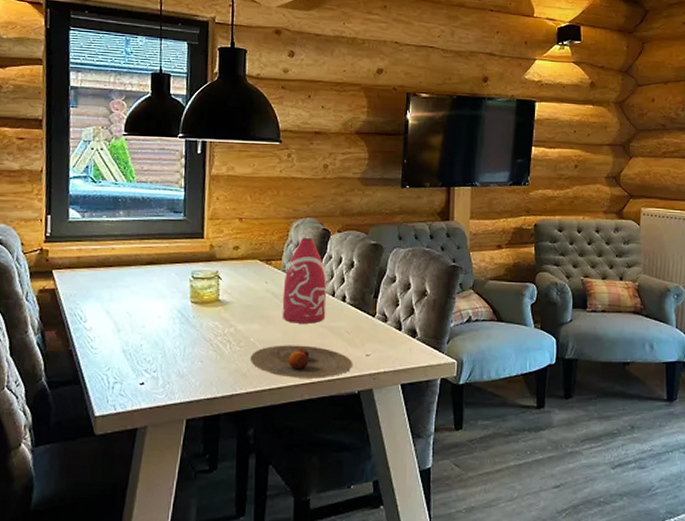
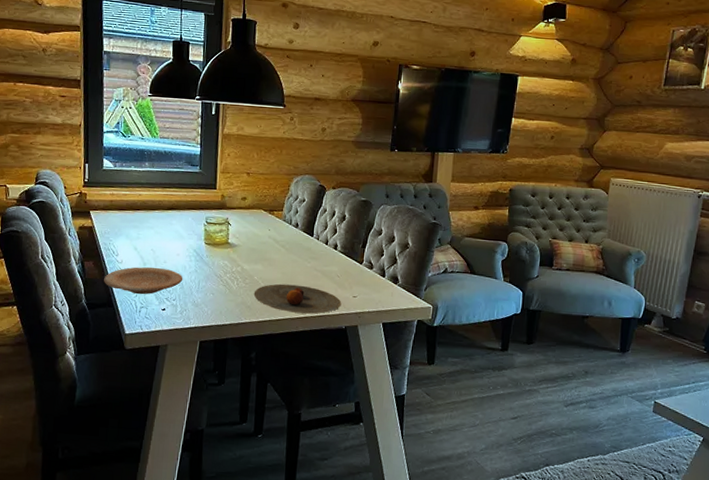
plate: none [69,333,166,368] -> present [104,266,183,295]
bottle: present [282,238,327,324] -> none [281,192,321,267]

